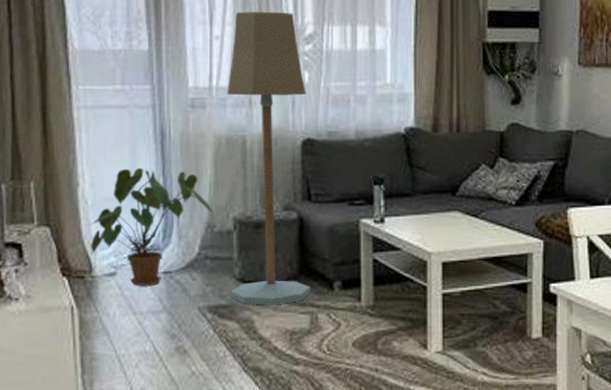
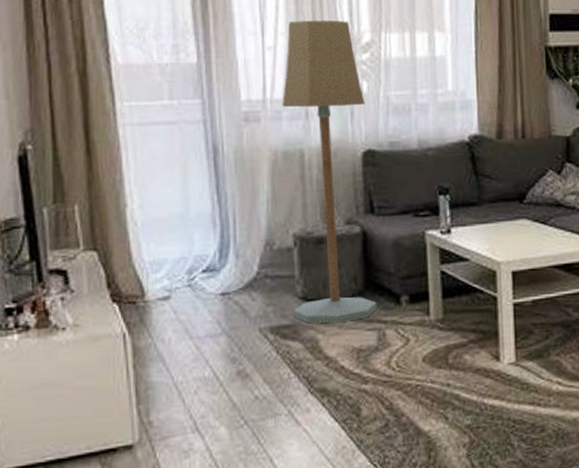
house plant: present [90,167,214,286] -> none [140,185,273,309]

